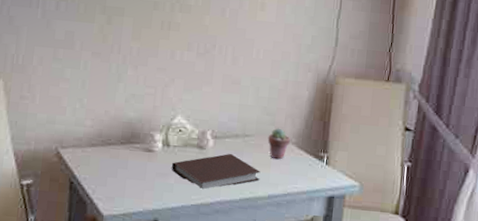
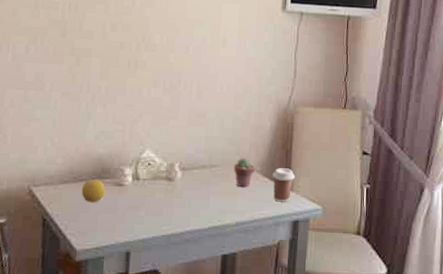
fruit: none [109,143,134,168] -> present [81,179,105,203]
notebook: present [172,153,261,189] -> none [142,183,228,219]
coffee cup: none [308,140,333,177] -> present [272,168,296,202]

